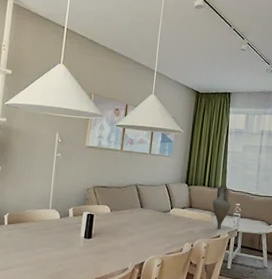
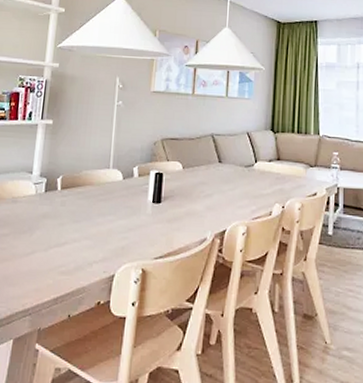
vase: present [212,185,232,229] -> none [305,130,328,185]

